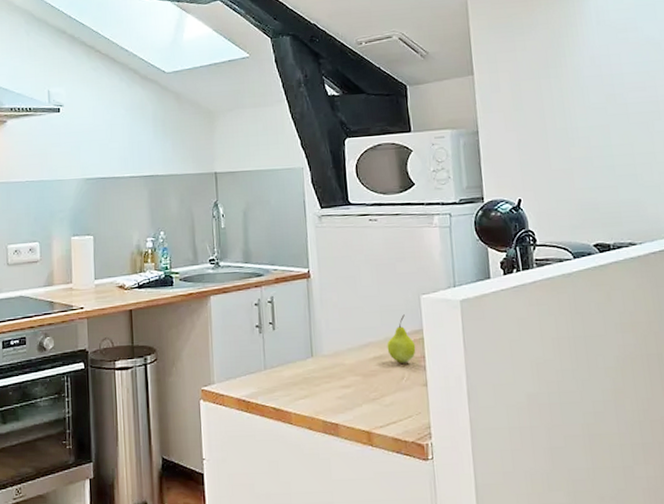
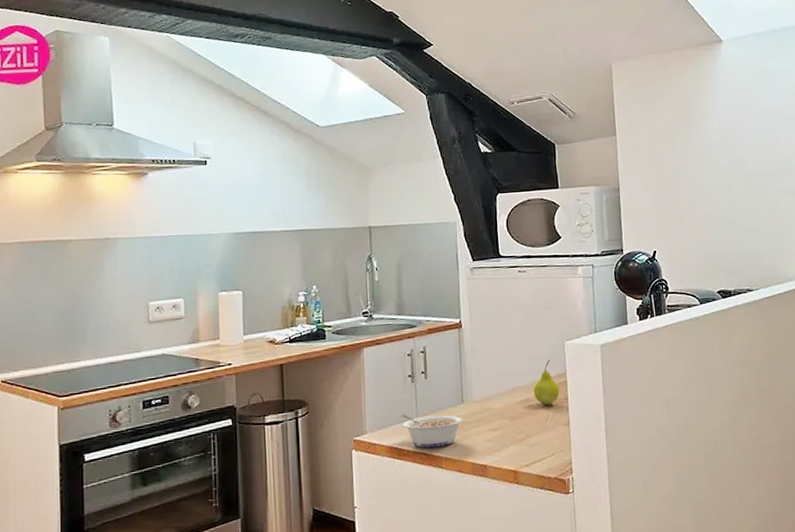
legume: none [248,365,313,402] -> present [400,414,463,448]

